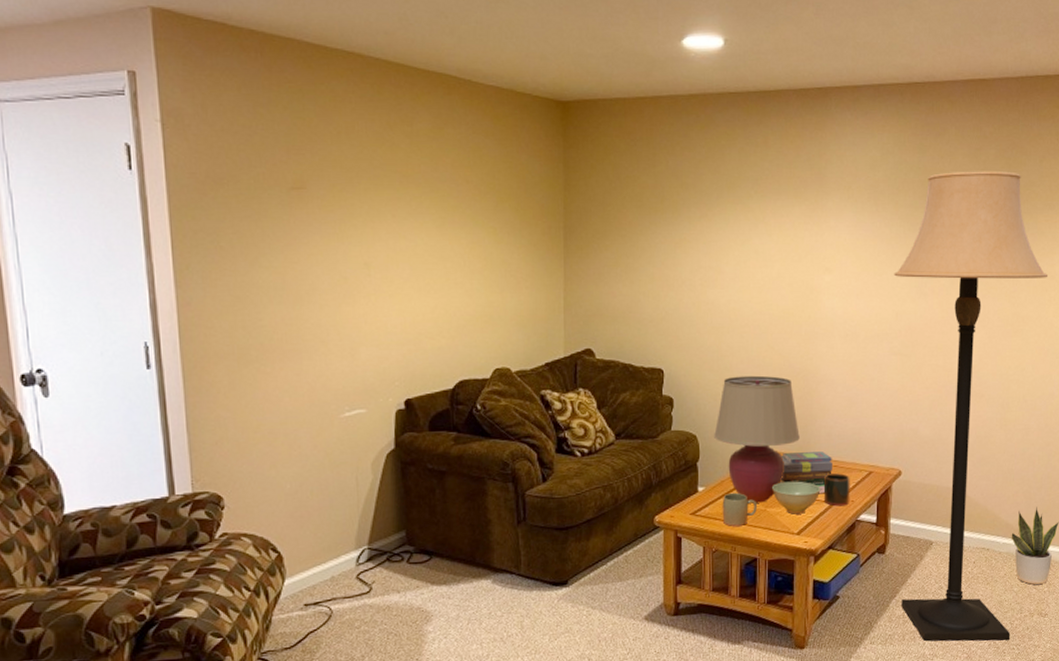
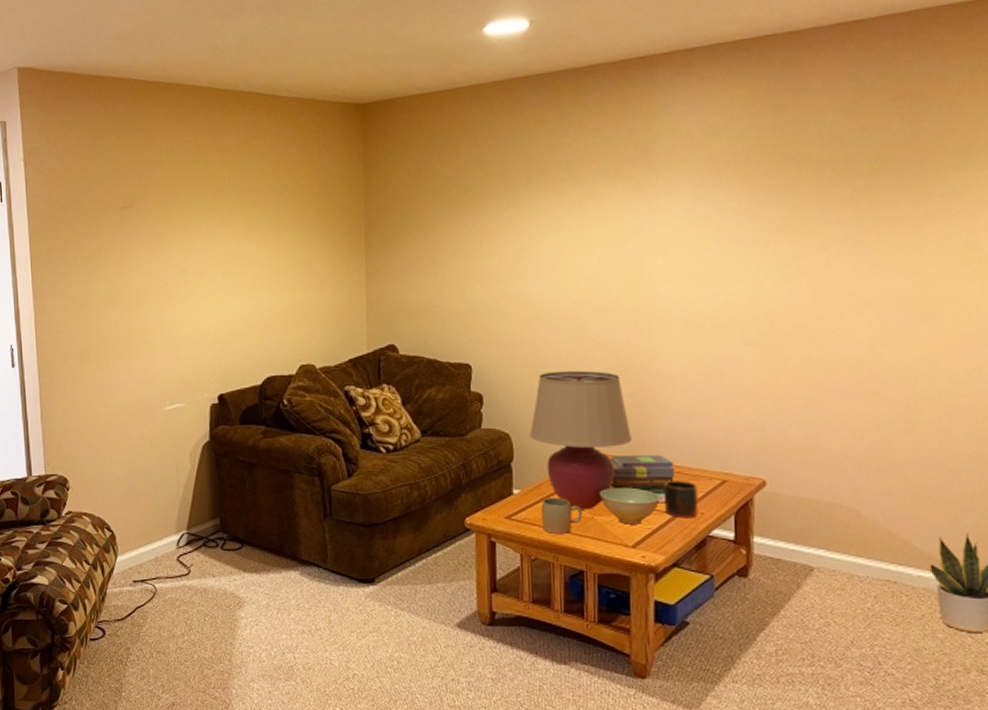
lamp: present [894,171,1049,642] -> none [746,123,969,699]

